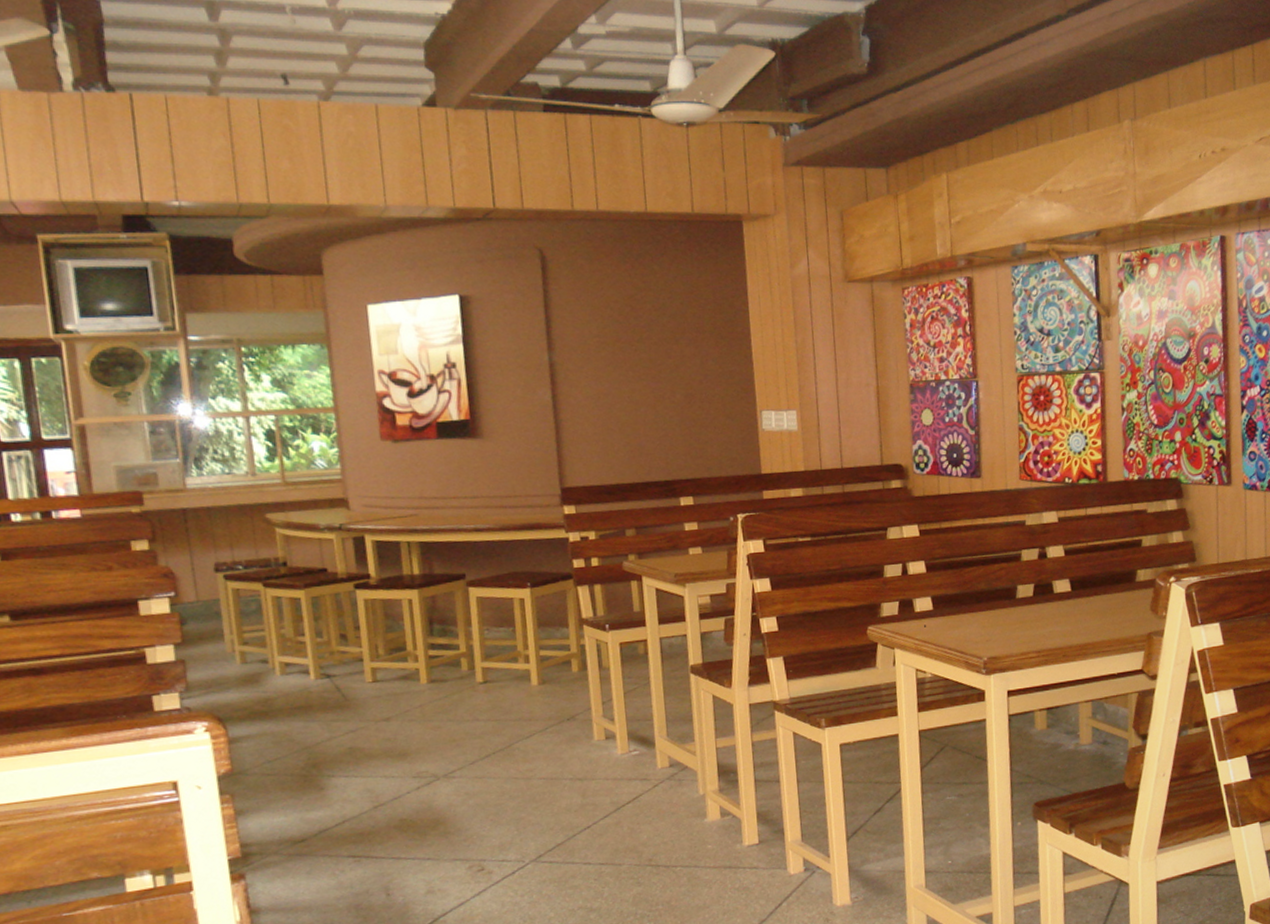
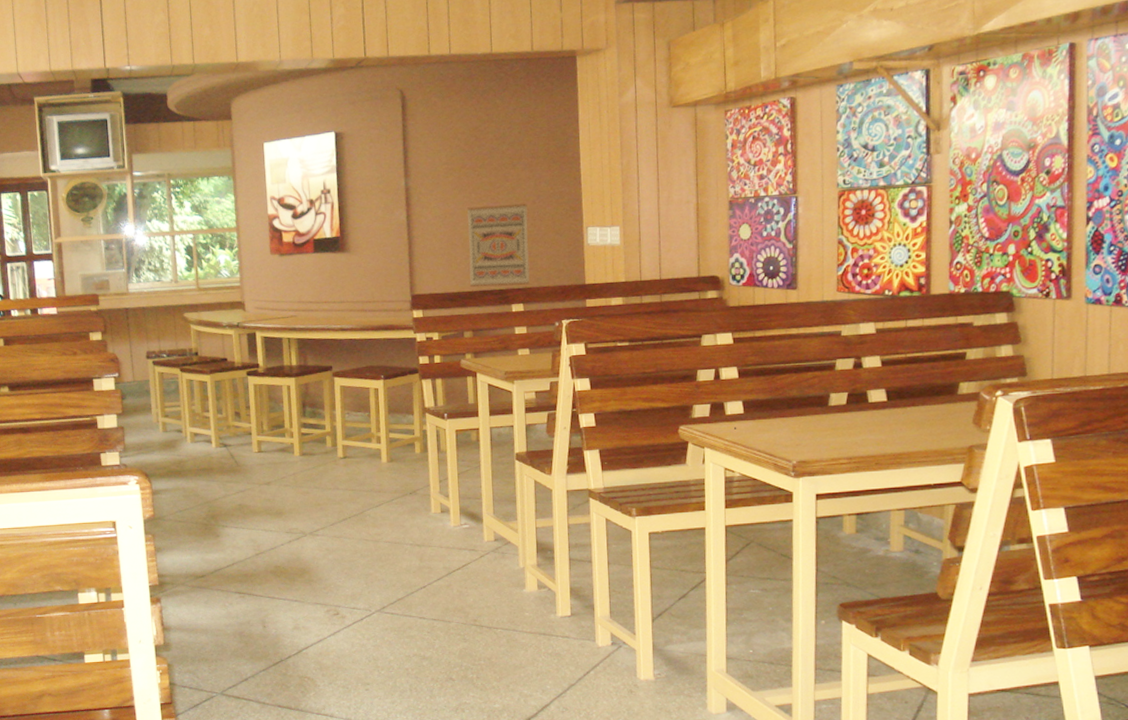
wall art: none [624,383,700,479] -> present [467,203,530,288]

